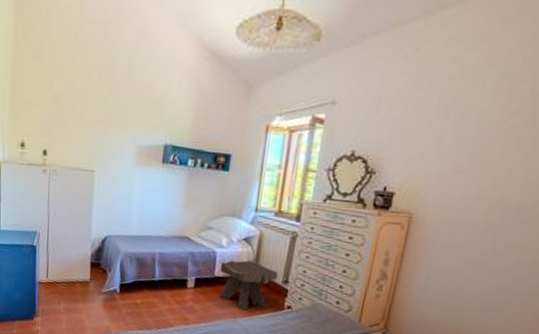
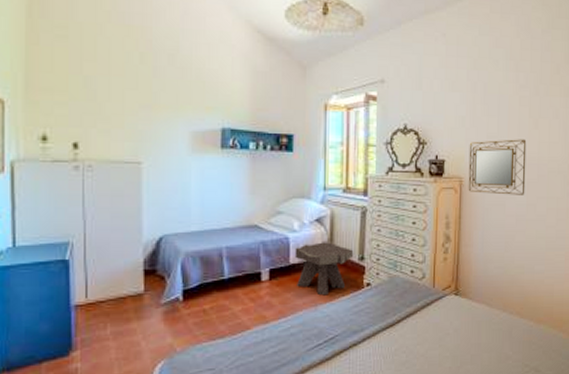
home mirror: none [417,175,507,241] -> present [468,139,527,195]

